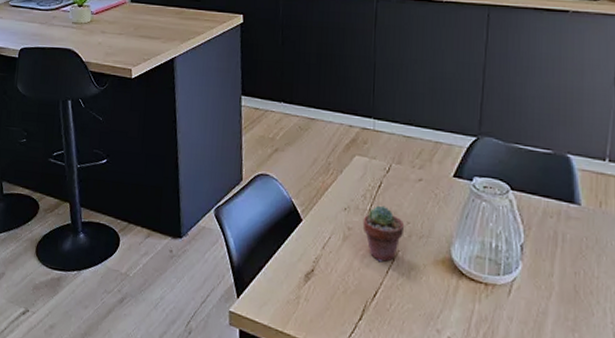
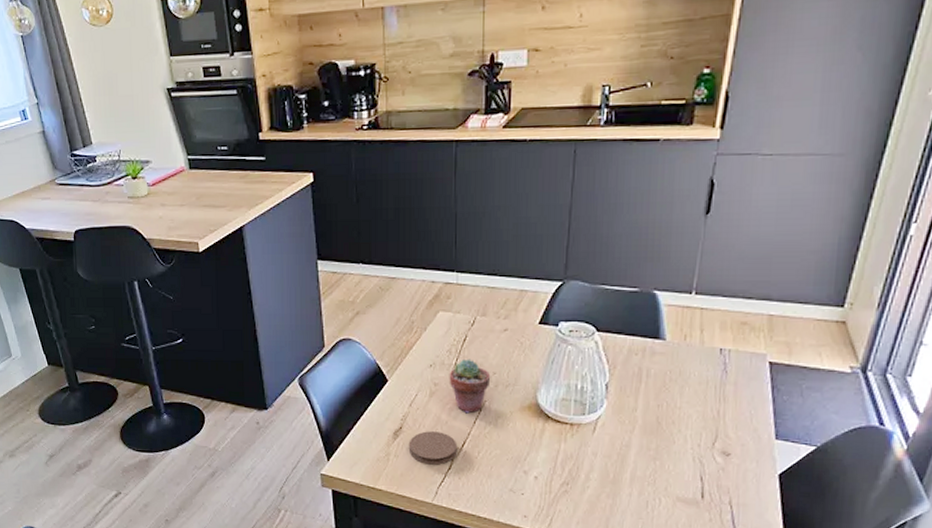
coaster: none [319,276,369,314] -> present [408,431,458,465]

